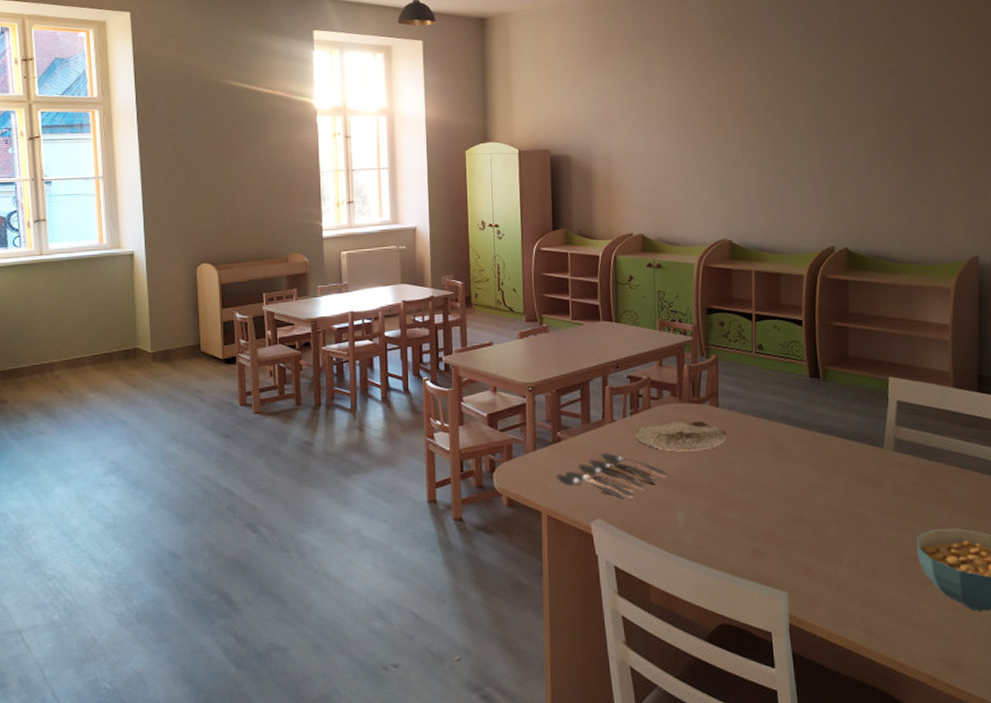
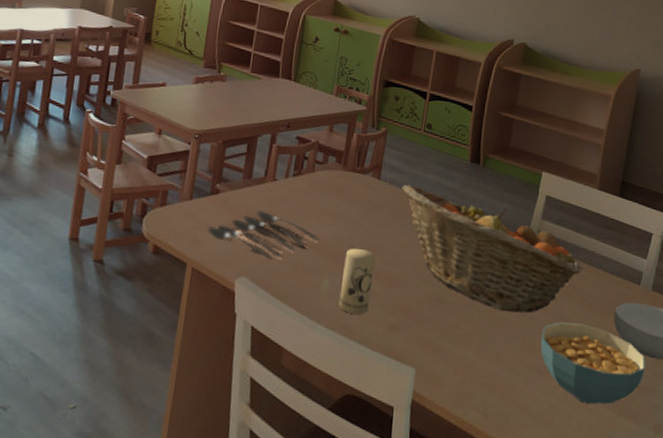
plate: present [634,420,727,452] -> none [293,187,383,220]
candle: none [696,478,729,544] -> present [339,248,376,314]
fruit basket: none [742,408,951,525] -> present [402,185,584,313]

